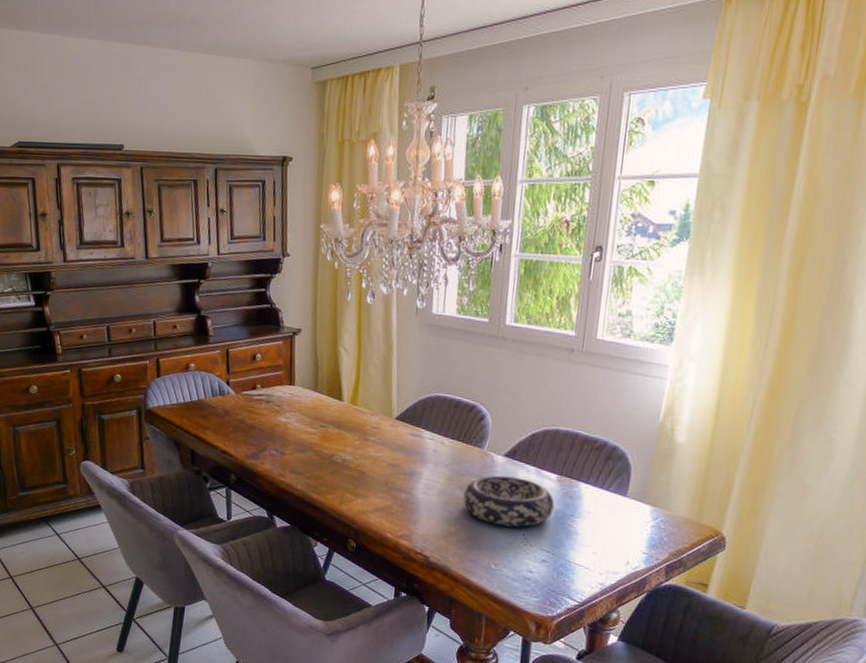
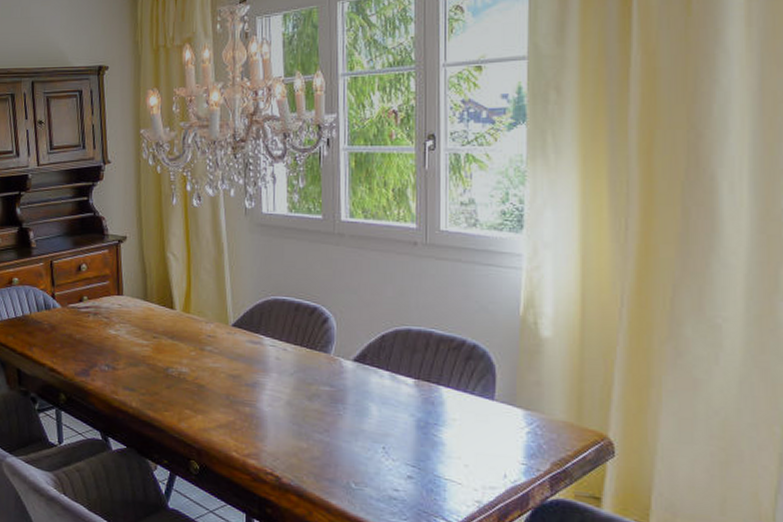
decorative bowl: present [463,475,554,528] -> none [313,382,414,440]

